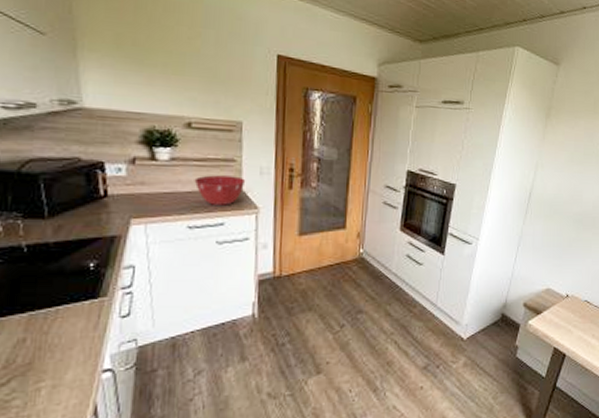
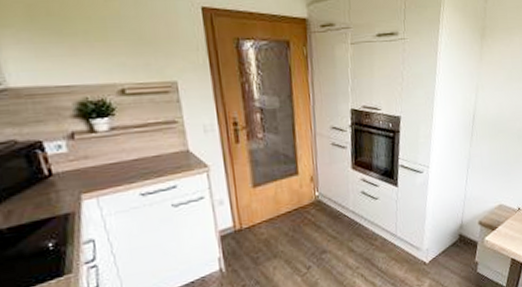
mixing bowl: present [194,175,246,205] -> none [138,137,191,170]

